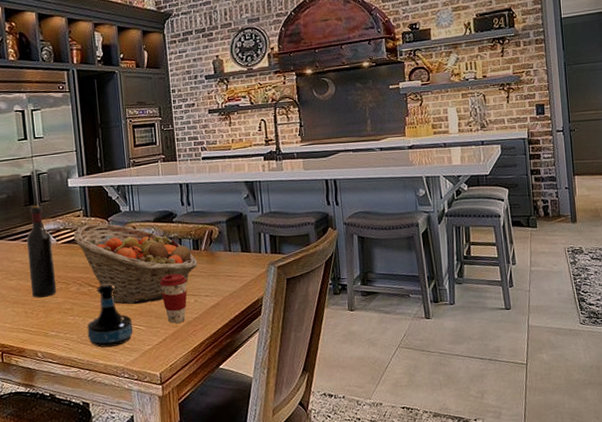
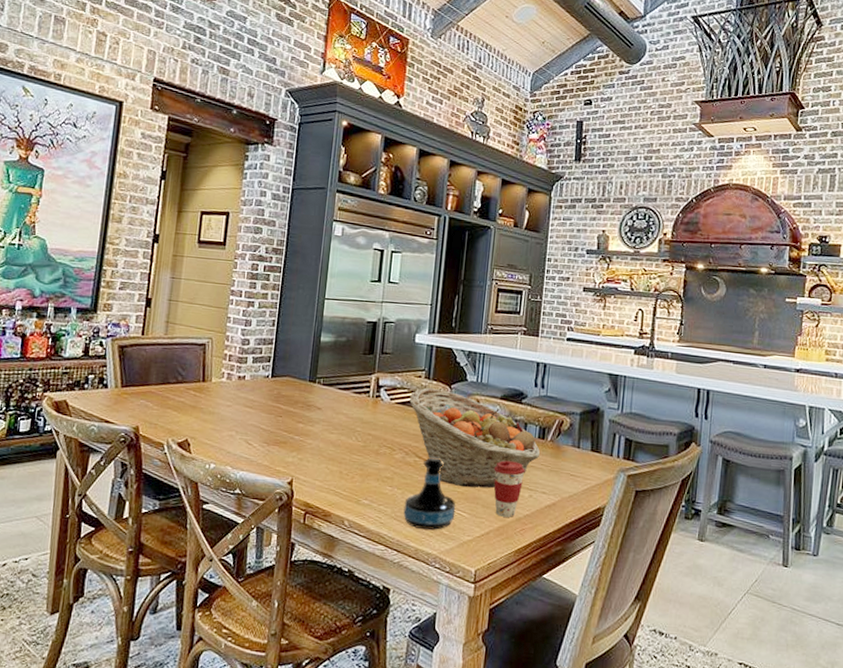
wine bottle: present [26,205,56,298] -> none [351,355,385,460]

